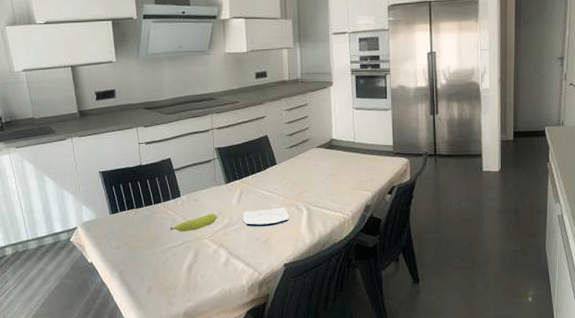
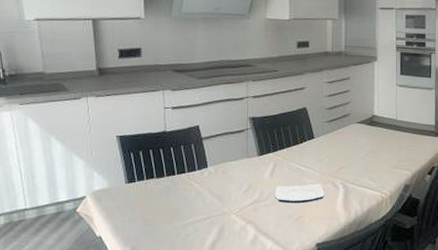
fruit: present [170,213,217,231] -> none [194,187,247,205]

